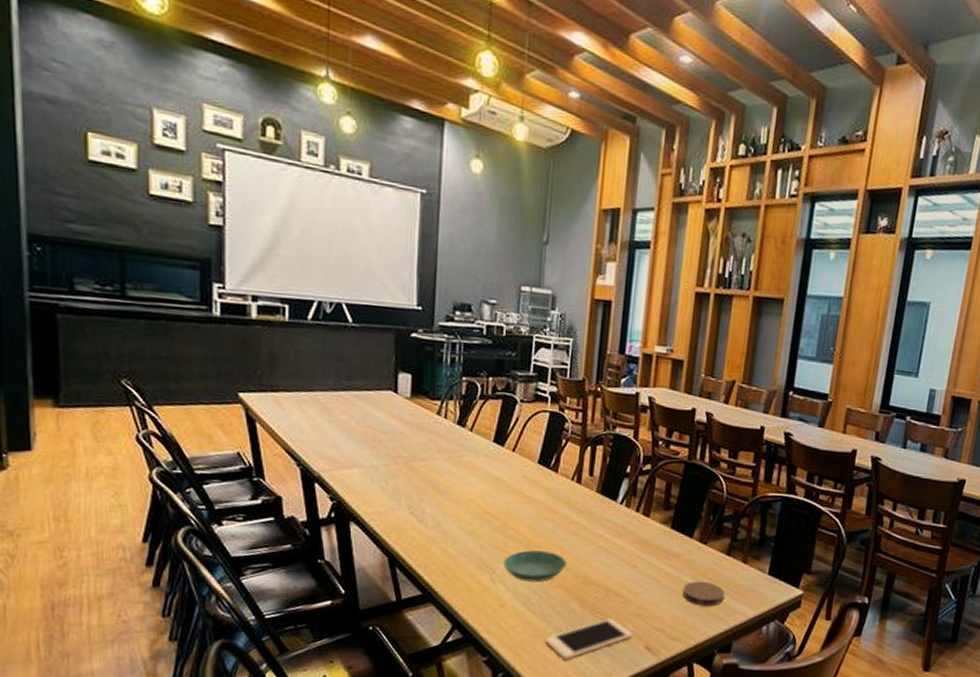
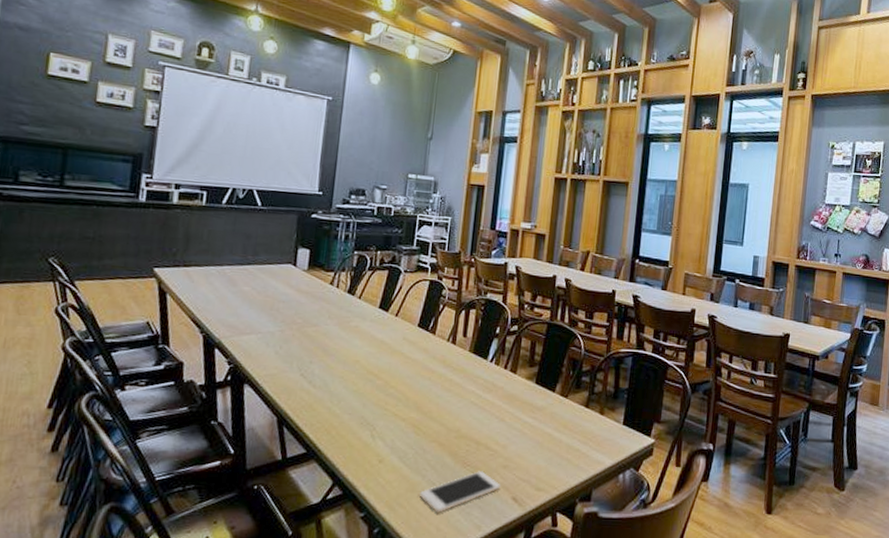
saucer: present [503,550,567,582] -> none [383,407,441,438]
coaster: present [682,581,725,606] -> none [546,432,585,456]

